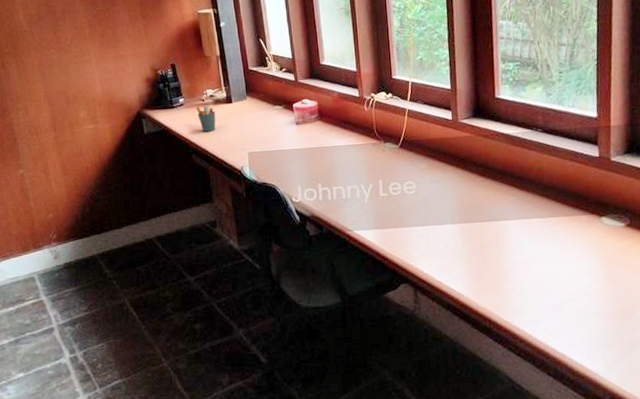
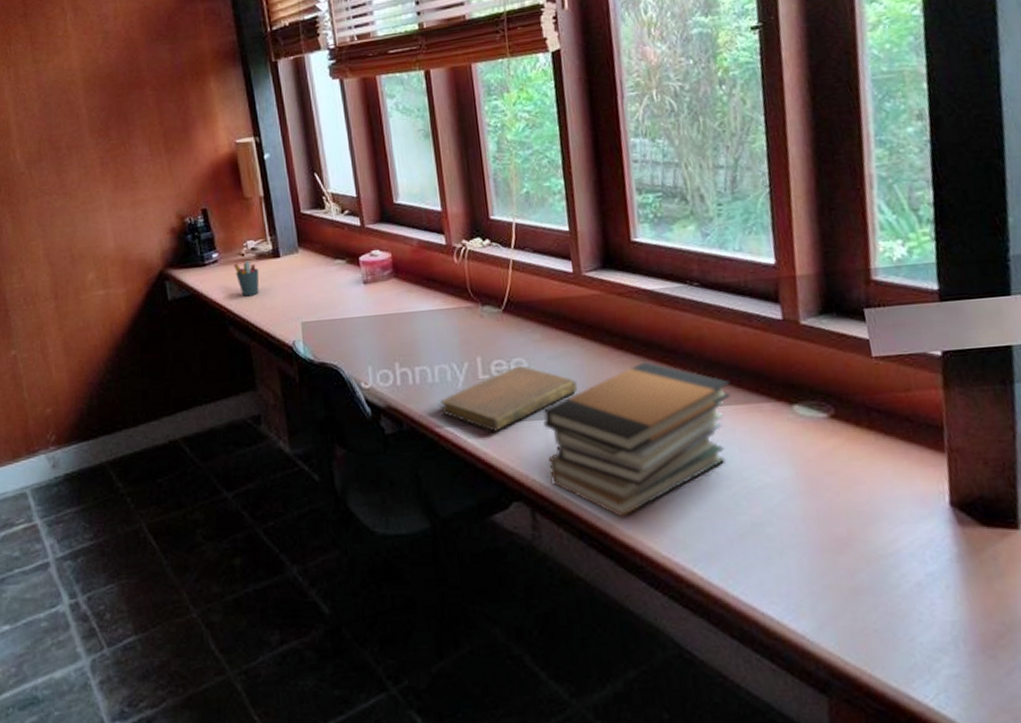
notebook: none [351,187,451,234] -> present [440,365,577,432]
book stack: none [426,185,559,295] -> present [543,361,731,518]

